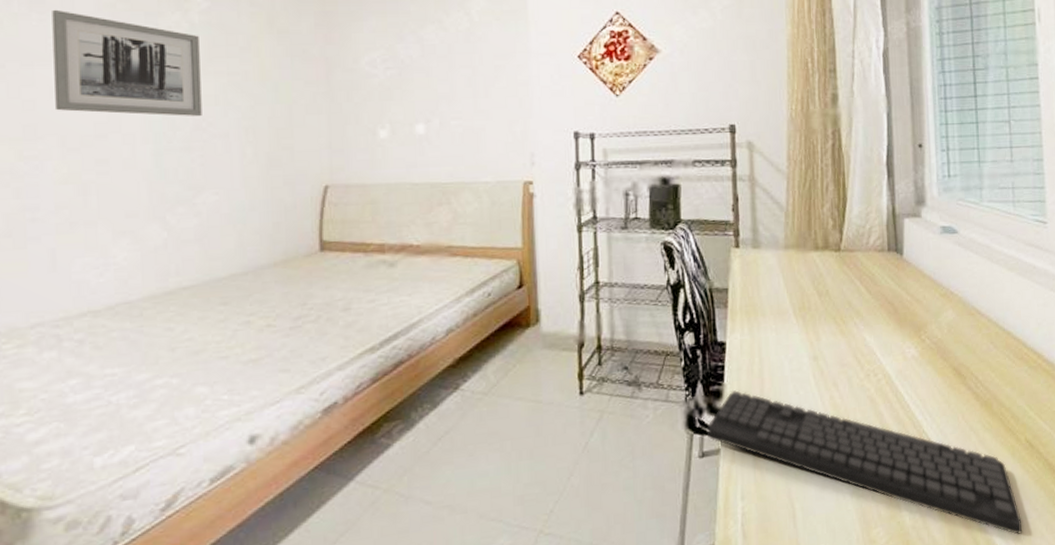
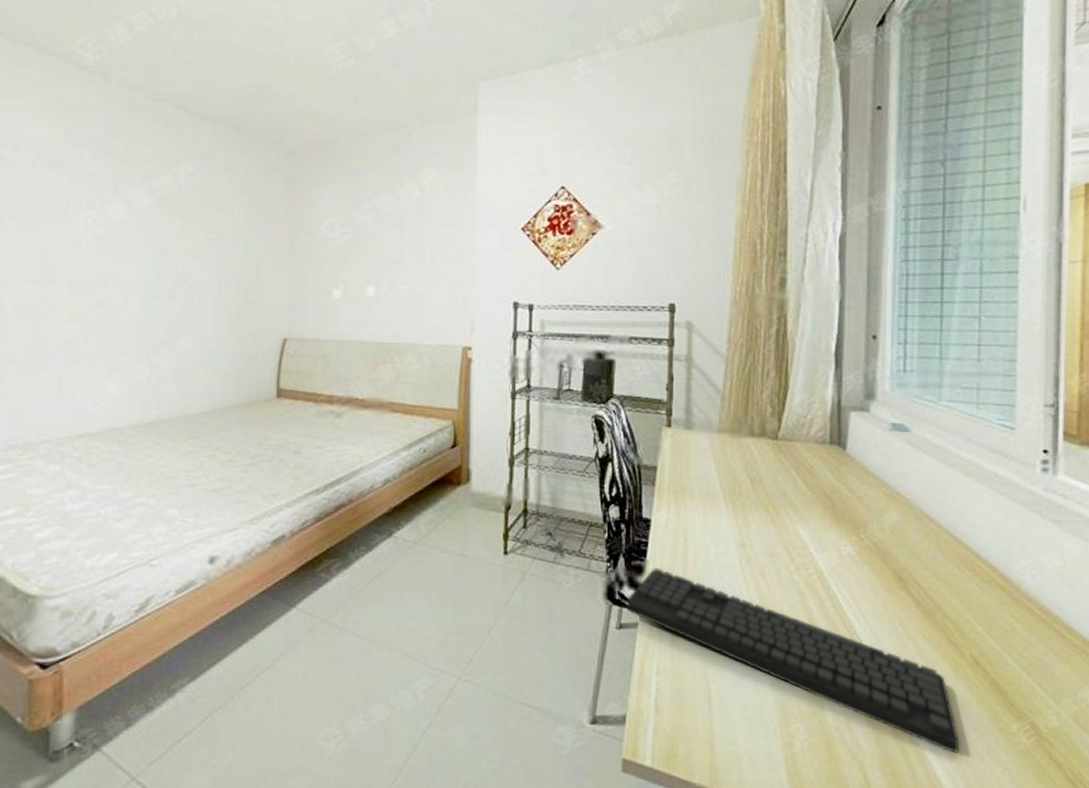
wall art: present [52,9,202,116] -> none [67,169,184,269]

